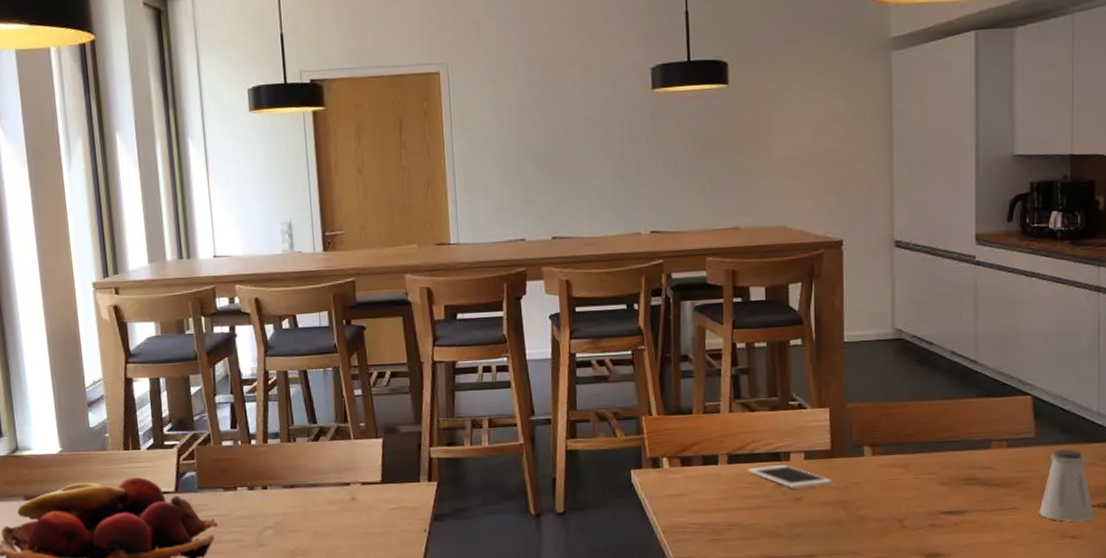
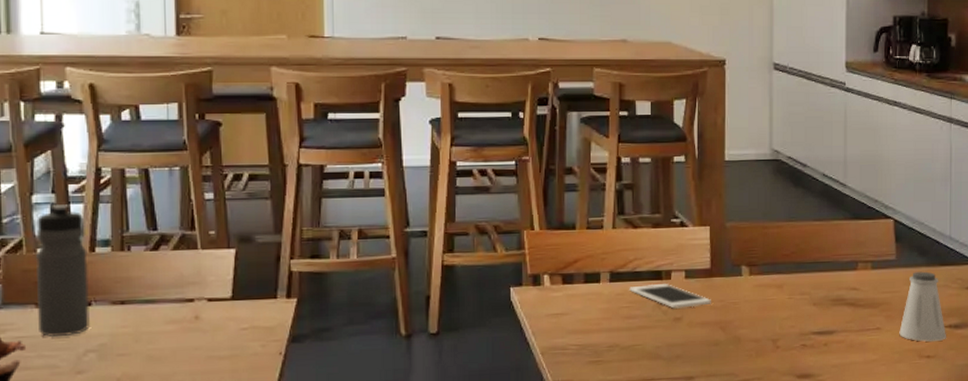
water bottle: none [220,403,267,515] -> present [36,205,90,337]

